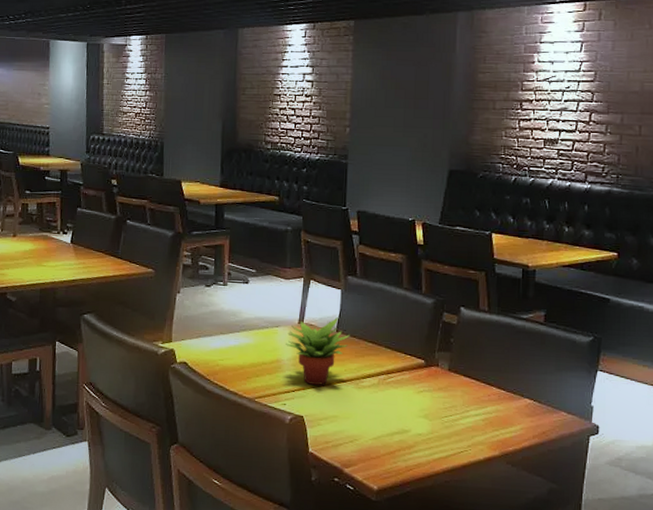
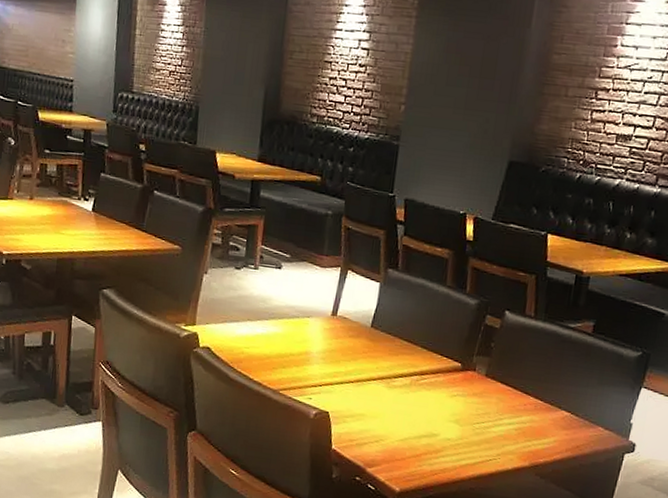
succulent plant: present [286,317,351,385] -> none [316,312,386,382]

